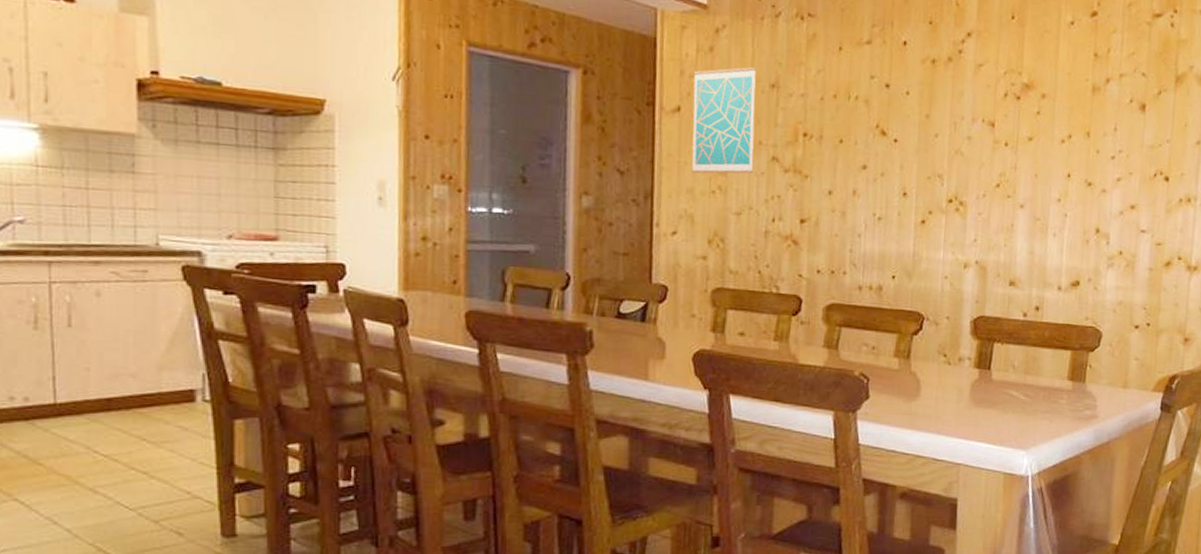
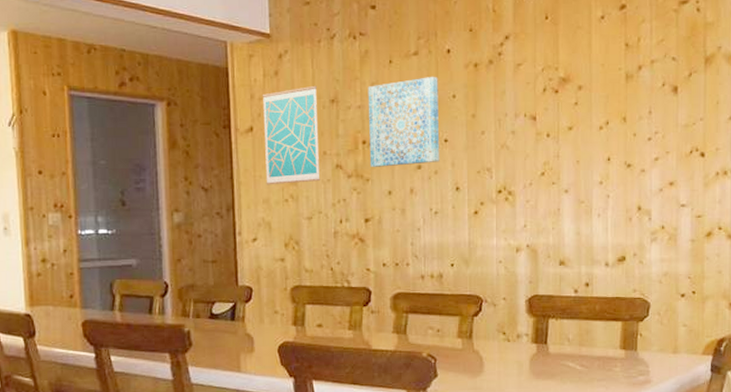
wall art: none [810,68,892,164] -> present [368,76,440,167]

